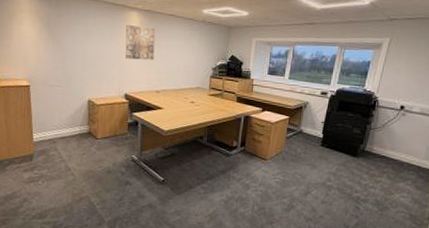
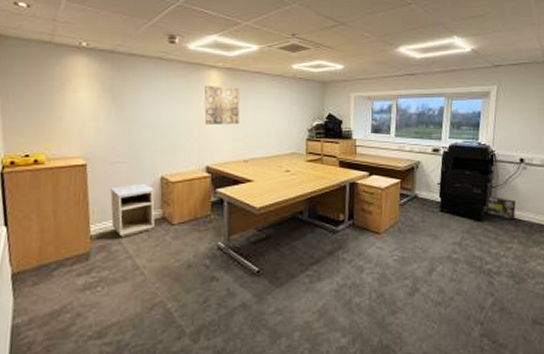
nightstand: none [48,104,83,146] -> present [109,183,155,238]
box: none [362,137,390,158] -> present [486,196,516,220]

